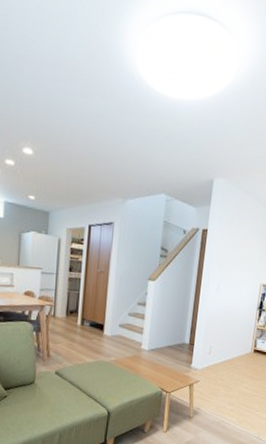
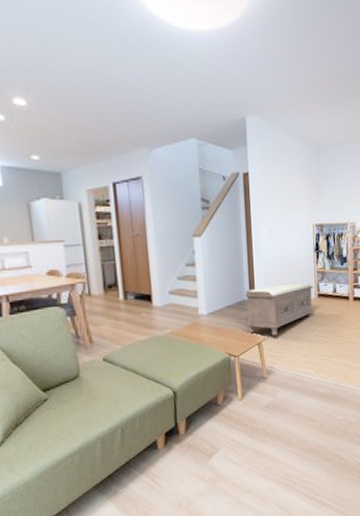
bench: none [181,334,251,381] -> present [244,282,314,336]

